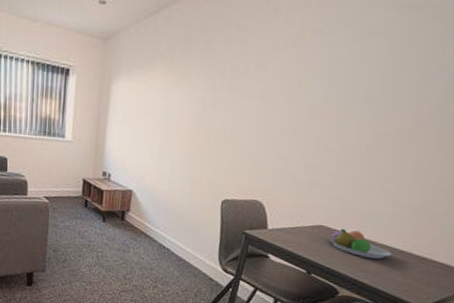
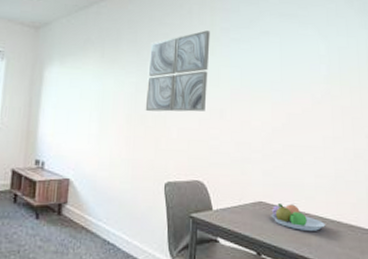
wall art: none [210,34,298,131] -> present [145,30,210,112]

